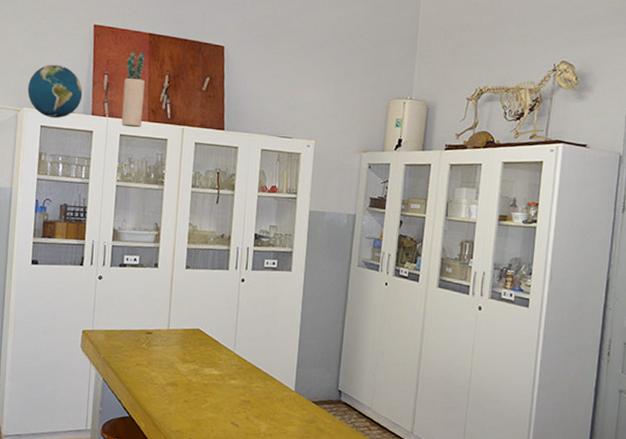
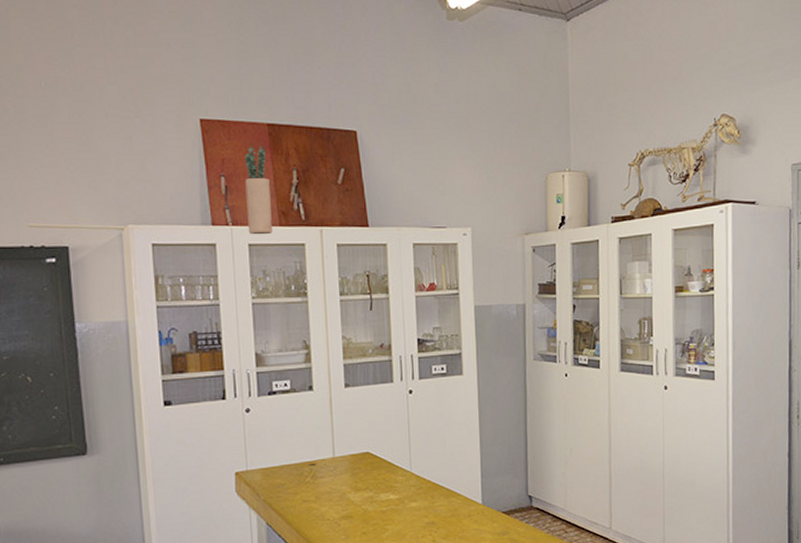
globe: present [27,64,83,119] -> none [129,170,198,234]

